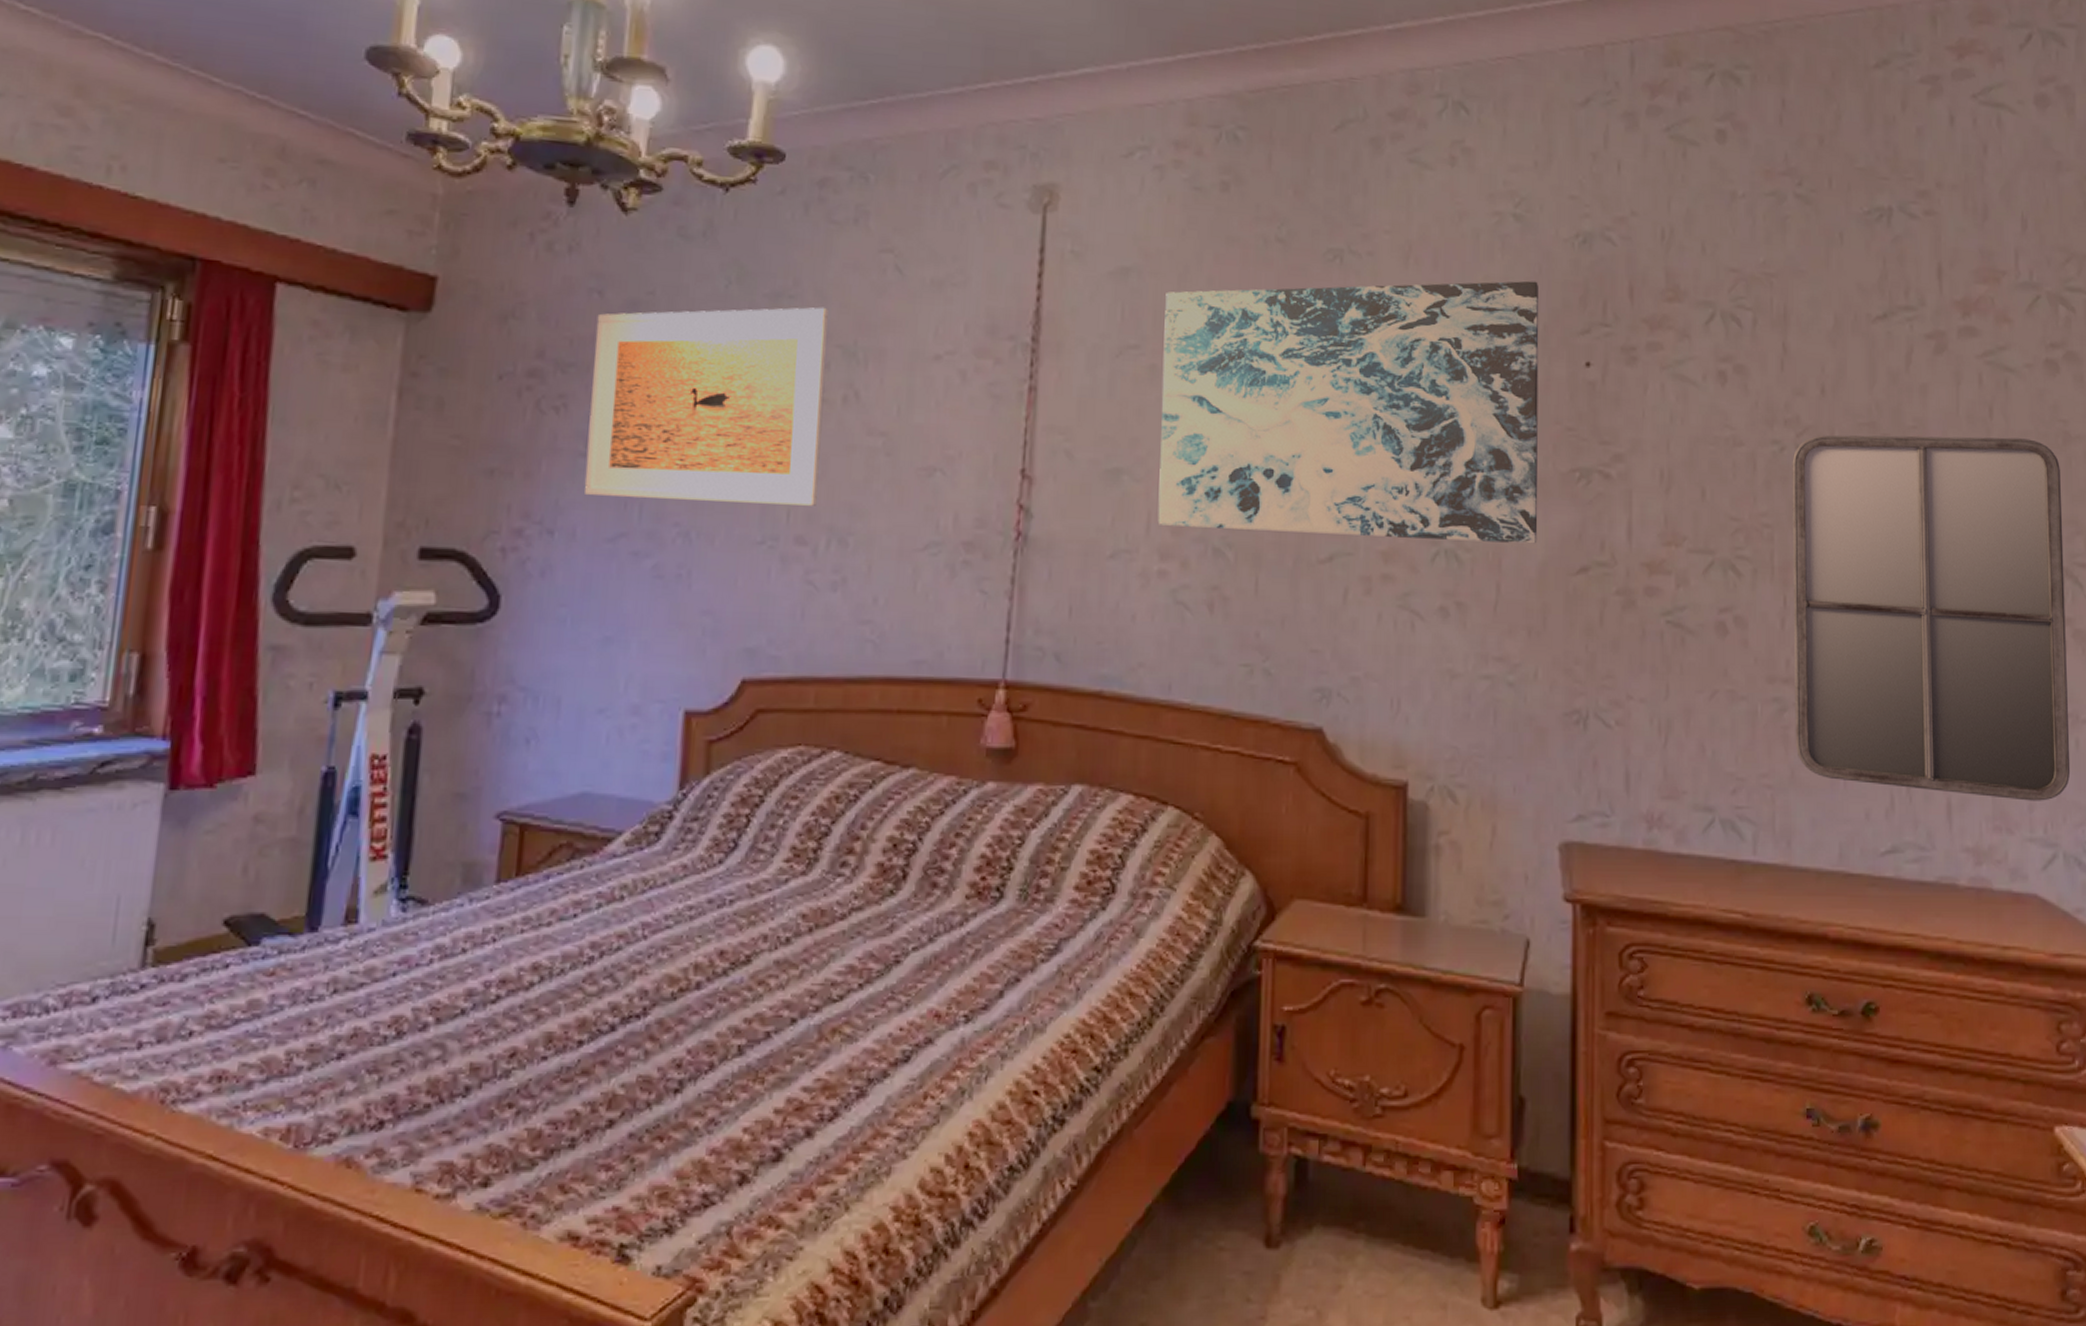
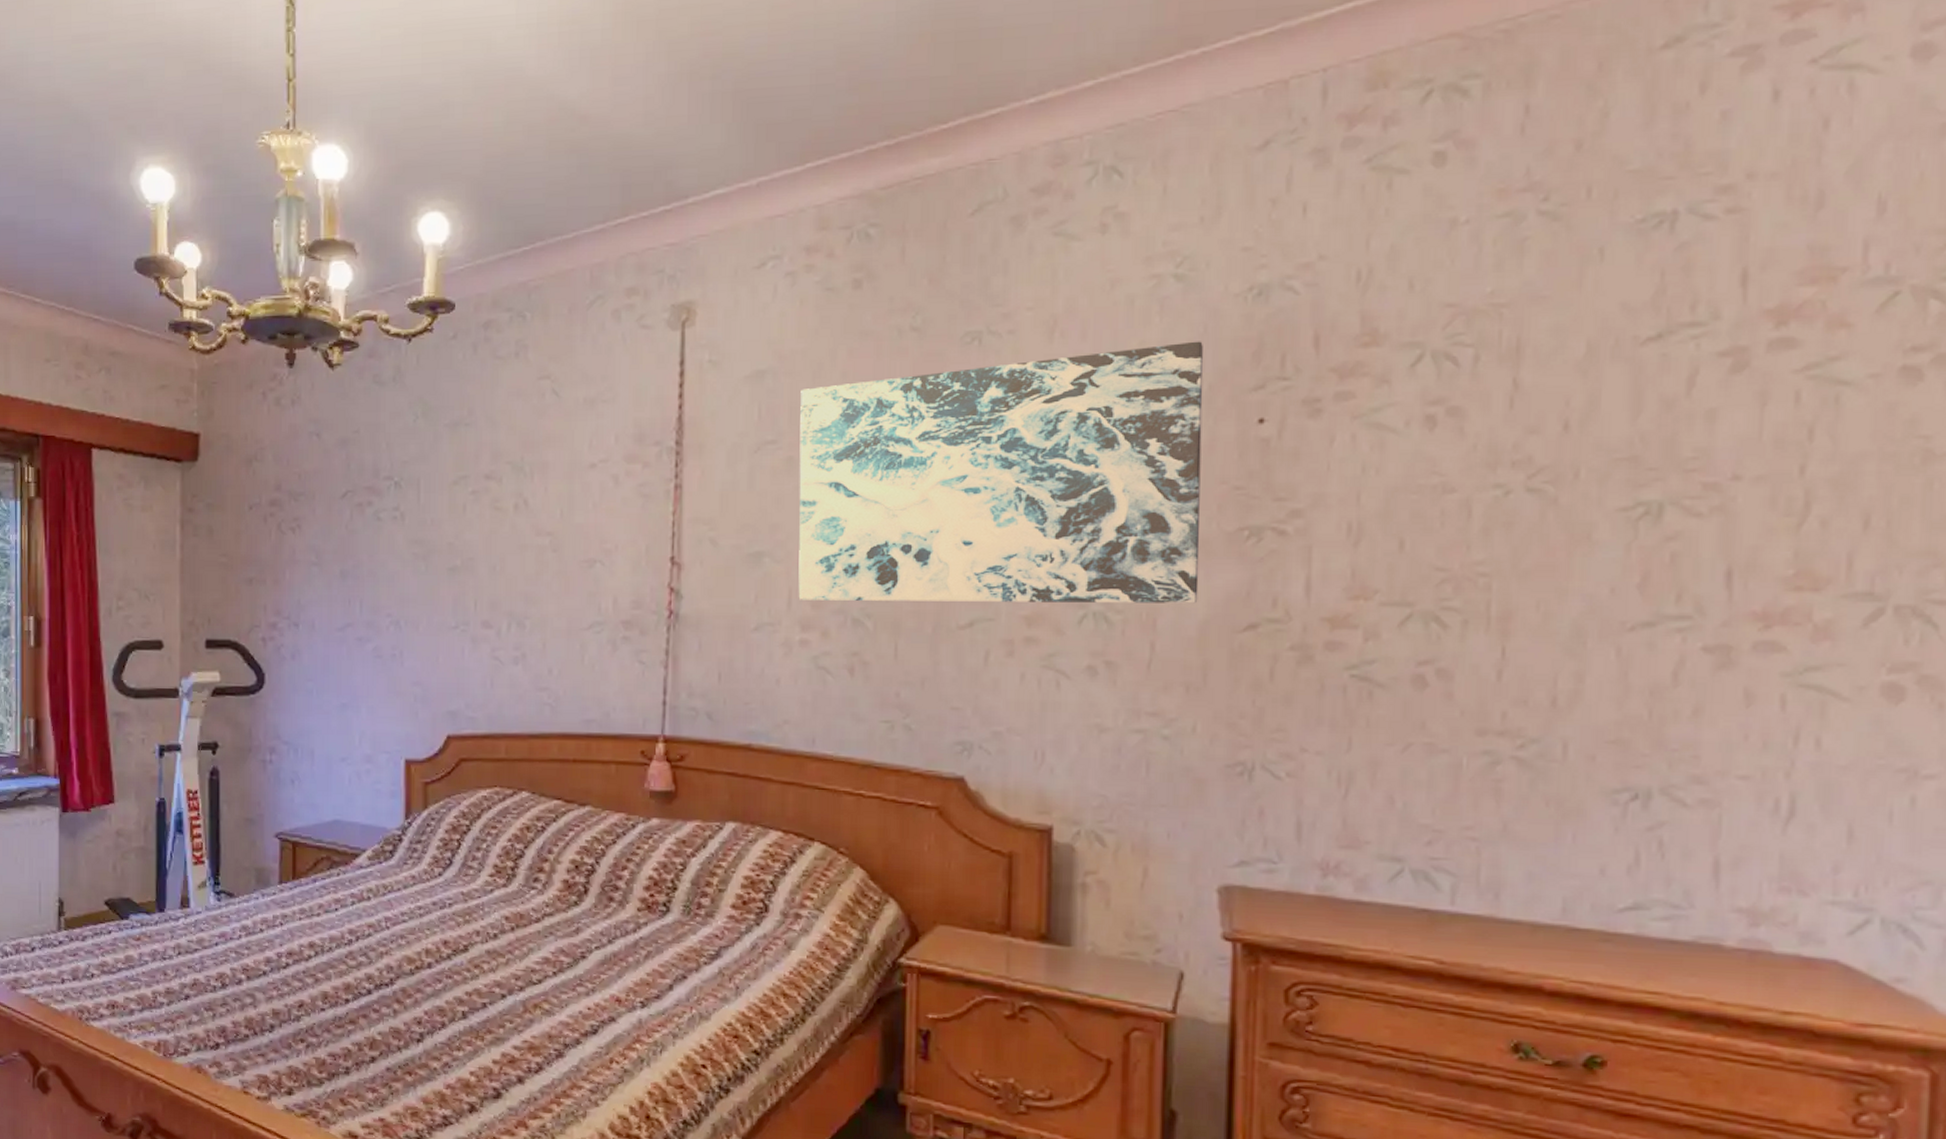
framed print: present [584,307,828,506] -> none [317,431,499,596]
home mirror: present [1792,434,2071,801] -> none [1509,461,1914,863]

